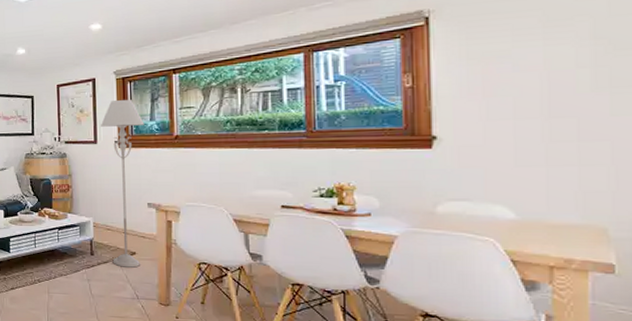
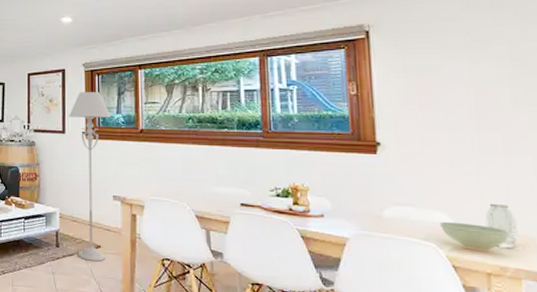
bowl: none [498,215,579,245] -> present [439,221,510,252]
vase: none [551,194,587,241] -> present [484,203,518,249]

